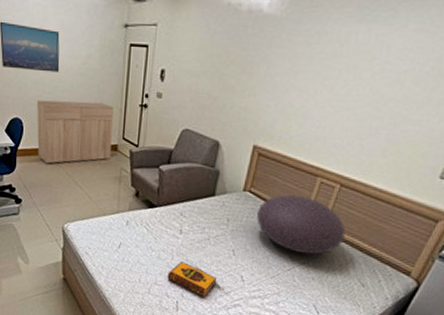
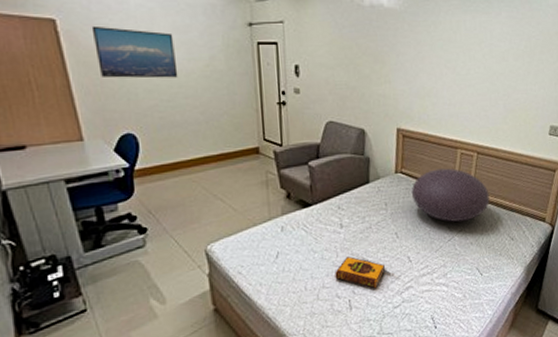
dresser: present [37,100,114,164] -> none [154,104,253,181]

